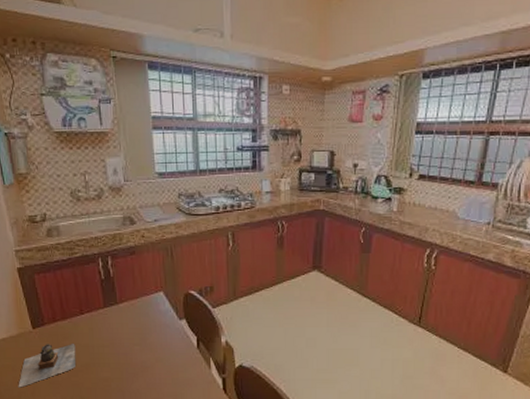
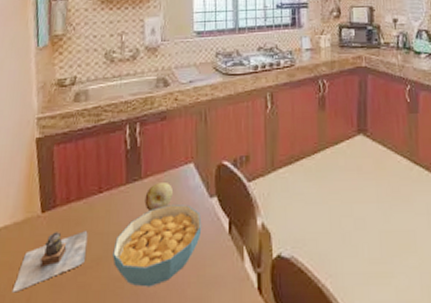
cereal bowl: none [99,324,174,386] -> present [113,203,202,287]
fruit: none [122,307,147,330] -> present [144,183,174,212]

